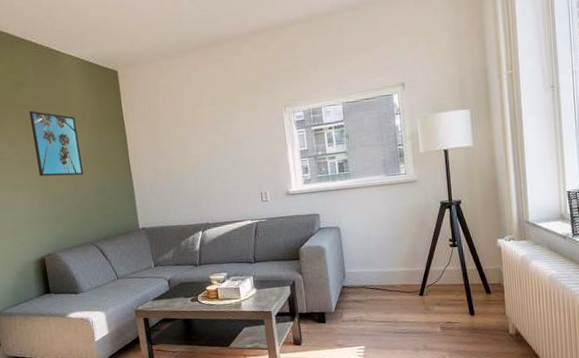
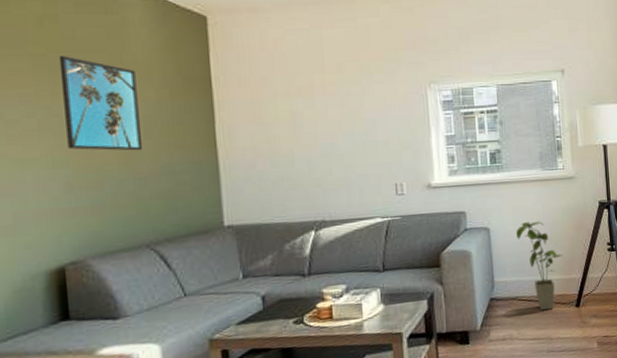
house plant: none [363,221,407,298] -> present [516,221,563,311]

